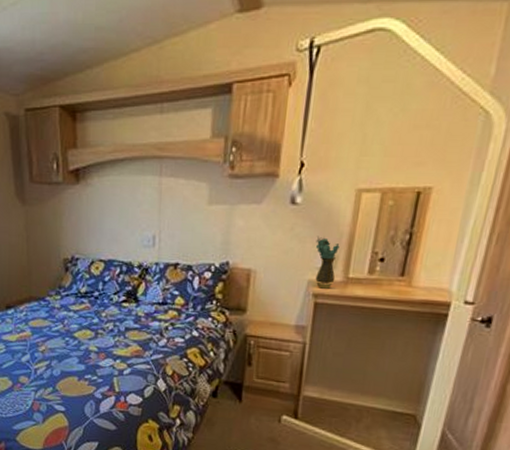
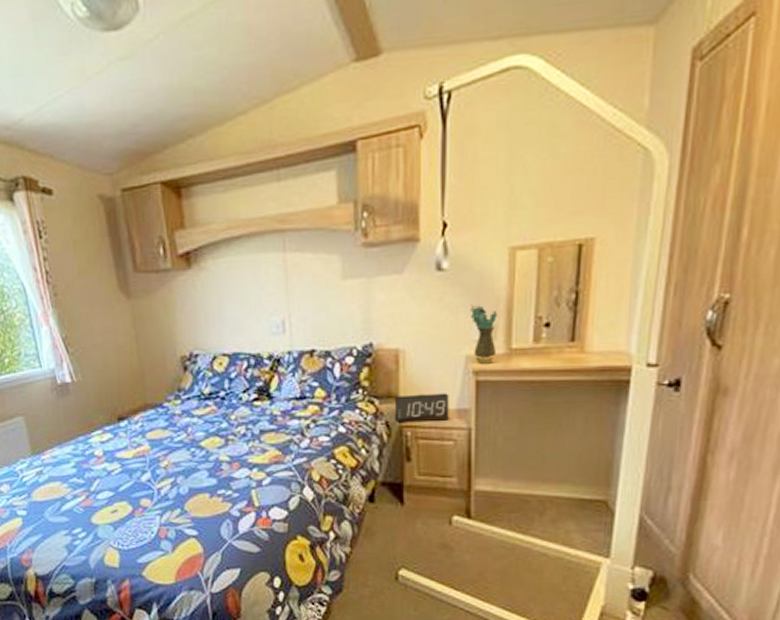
alarm clock: none [241,309,290,334] -> present [394,393,449,423]

